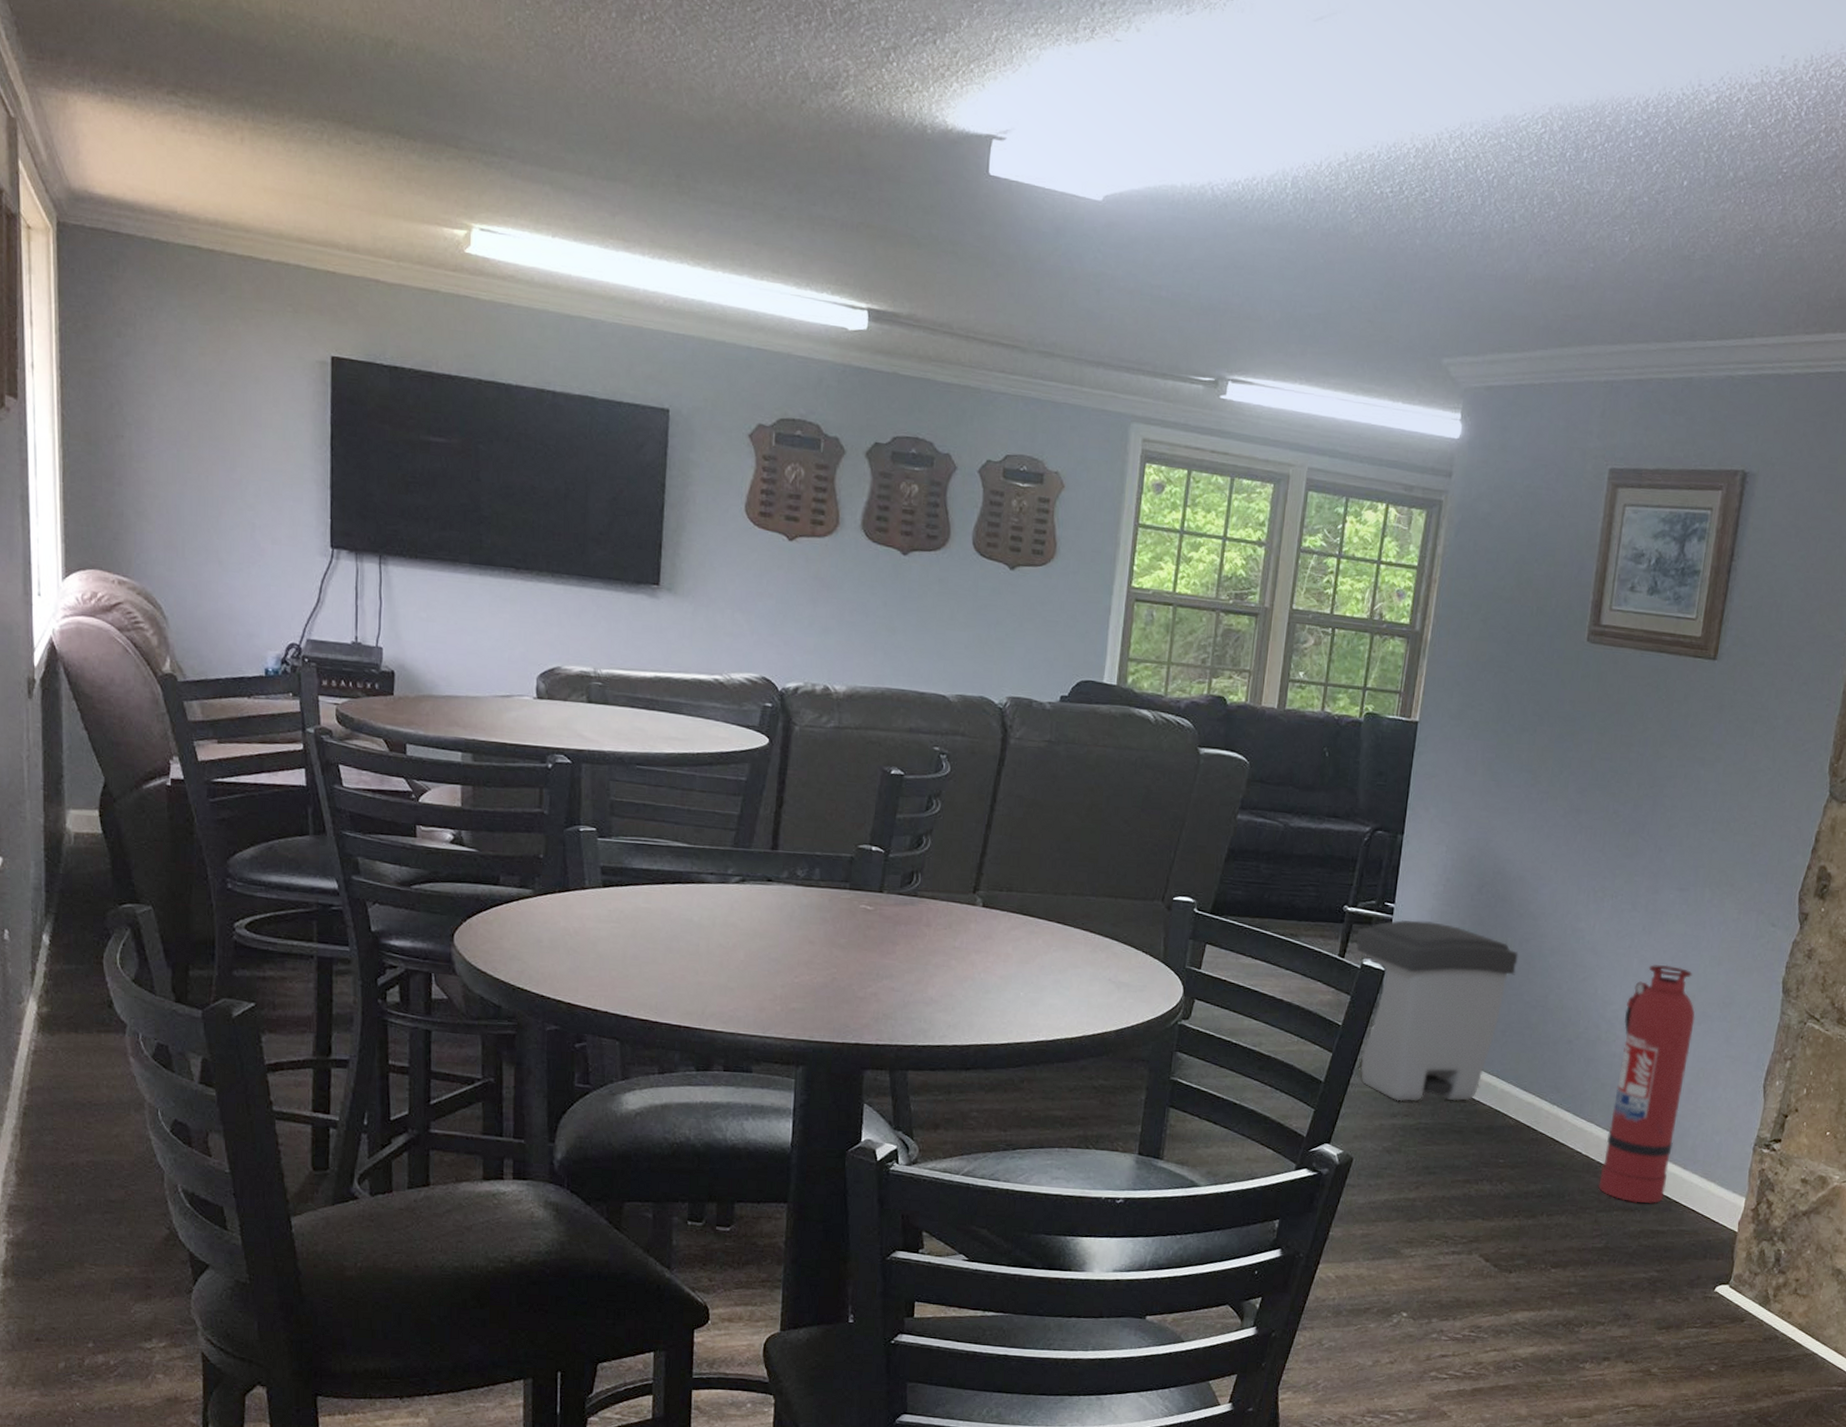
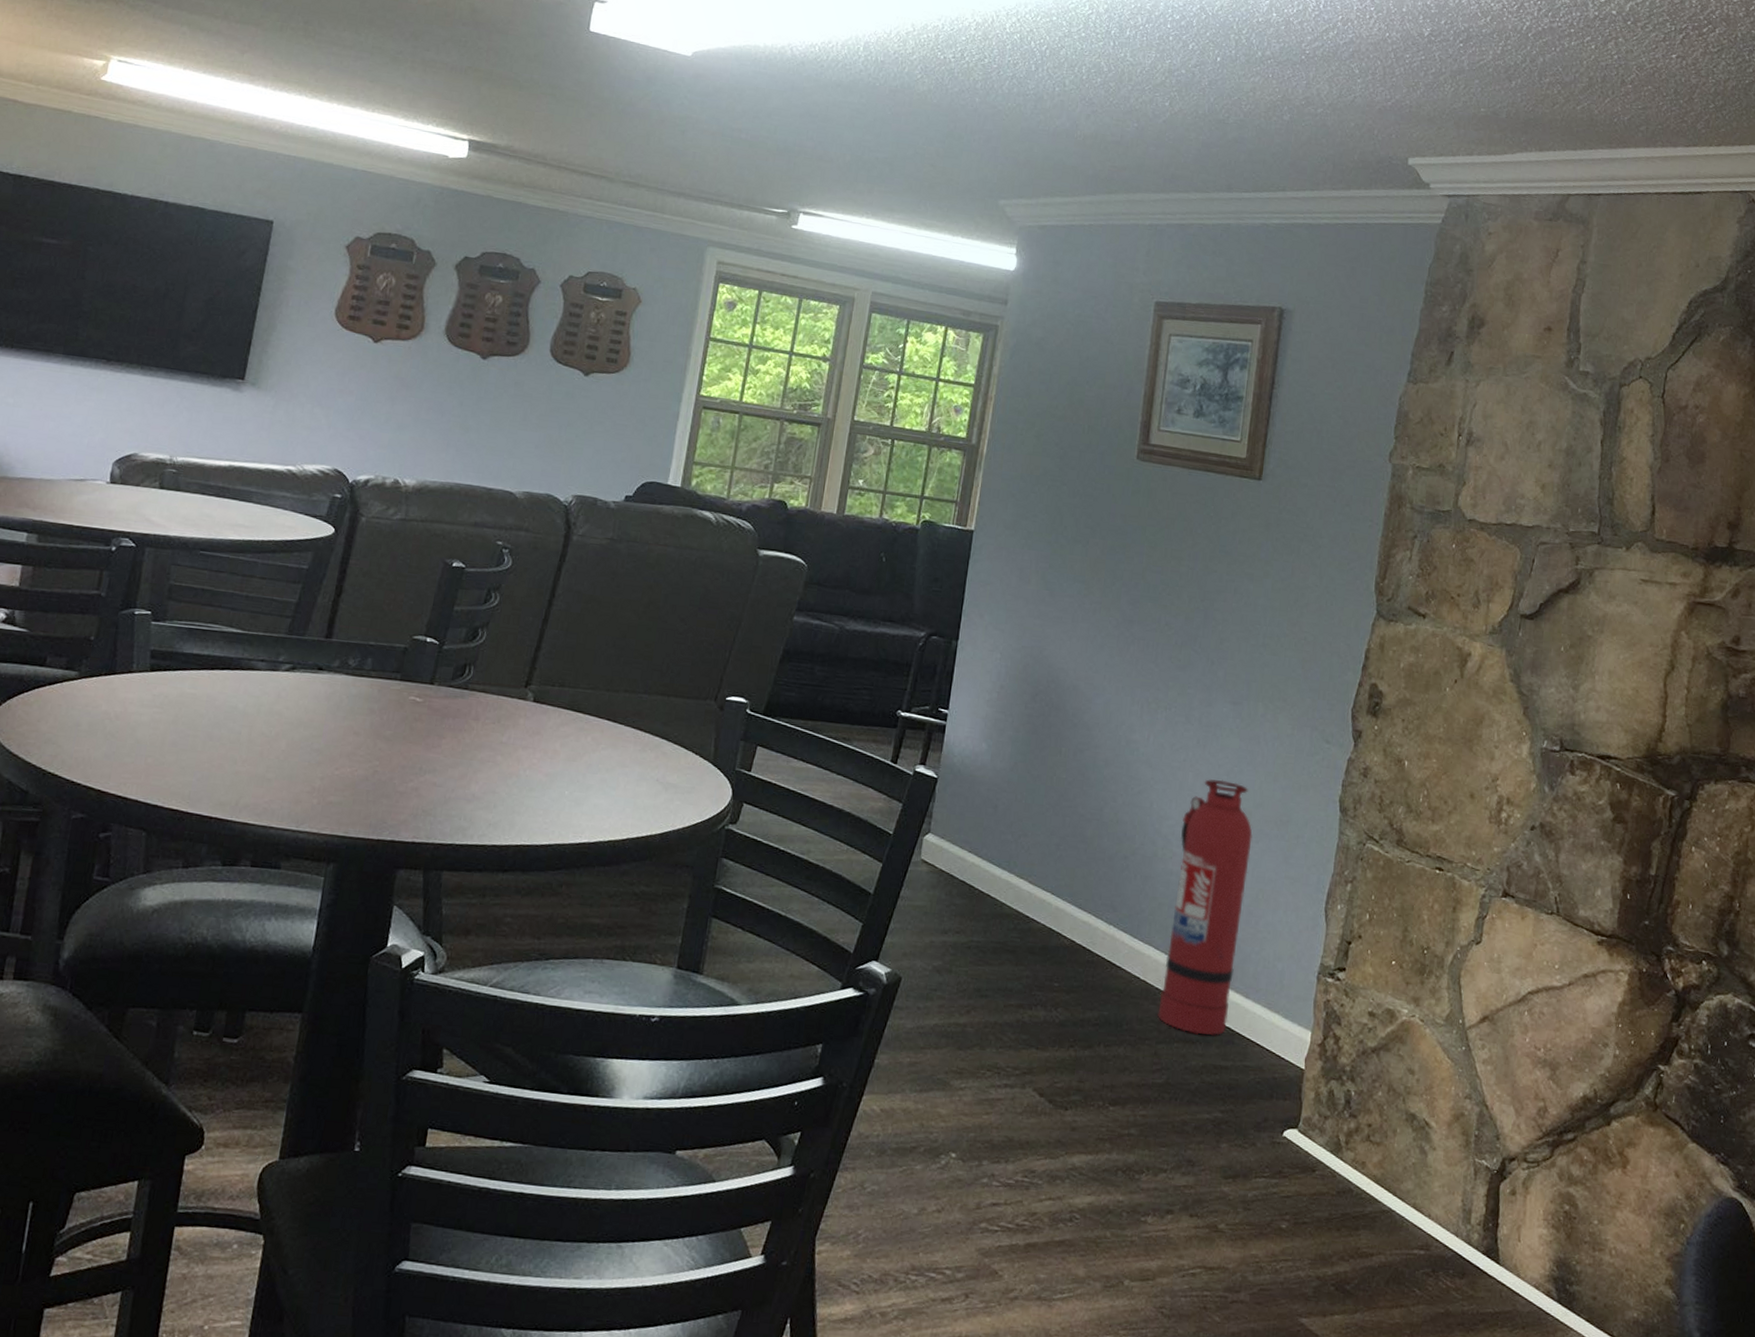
trash can: present [1356,920,1519,1102] -> none [909,727,1073,918]

